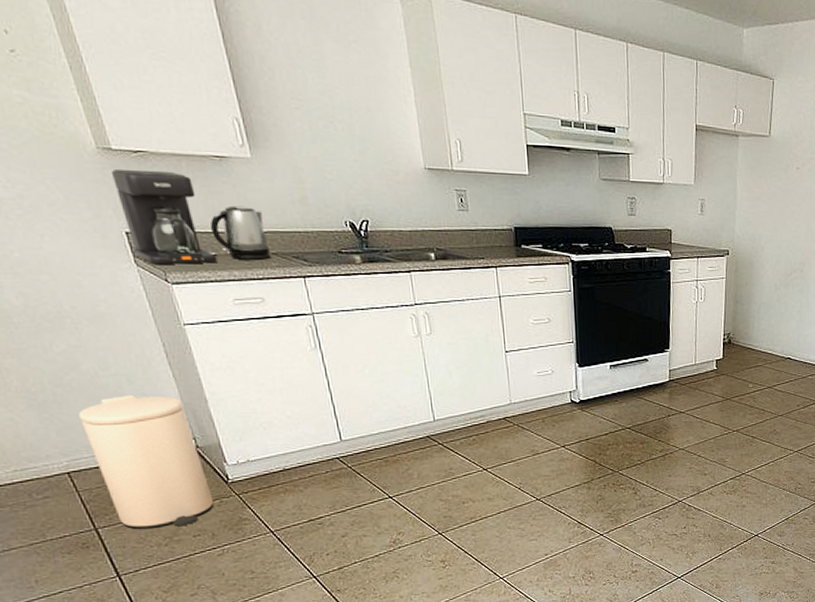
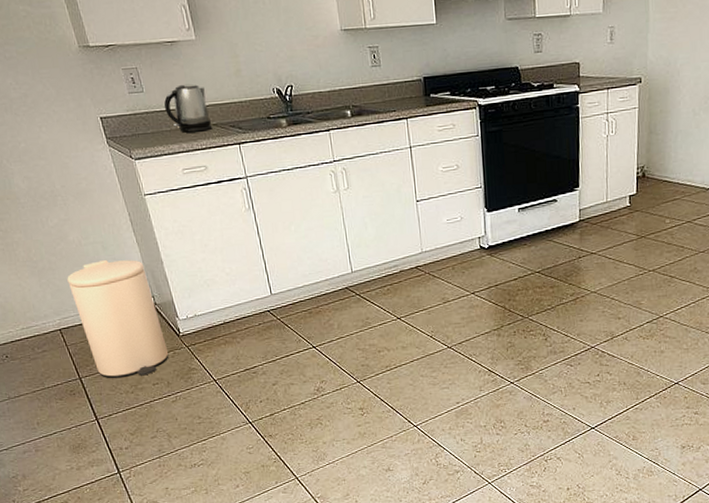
coffee maker: present [111,168,217,265] -> none [89,60,170,144]

